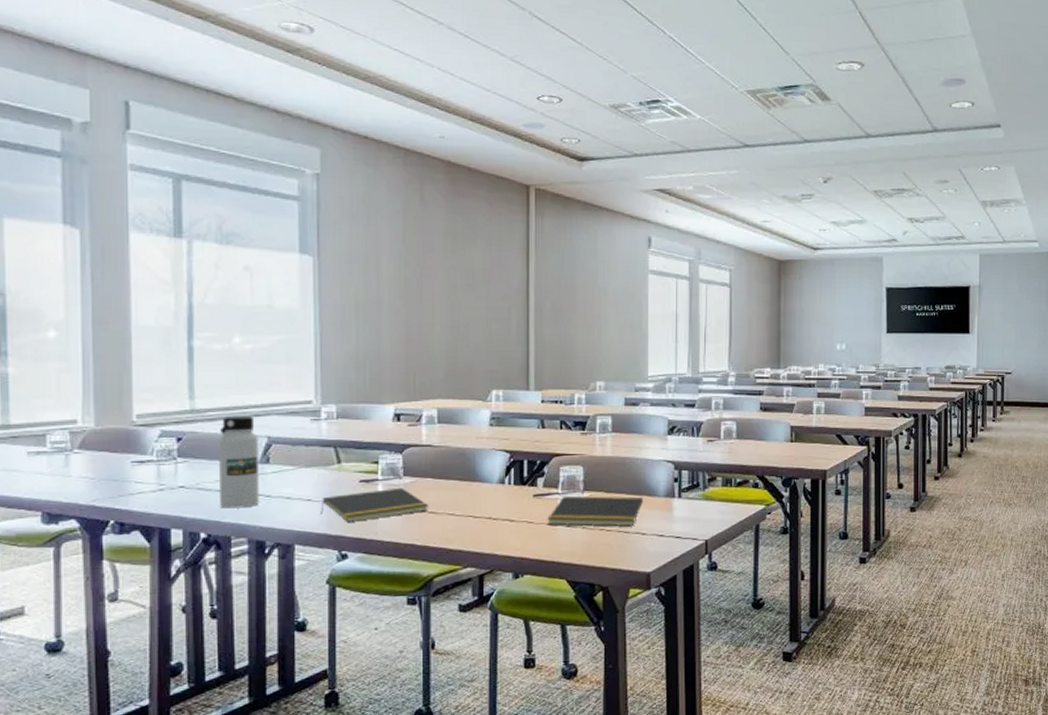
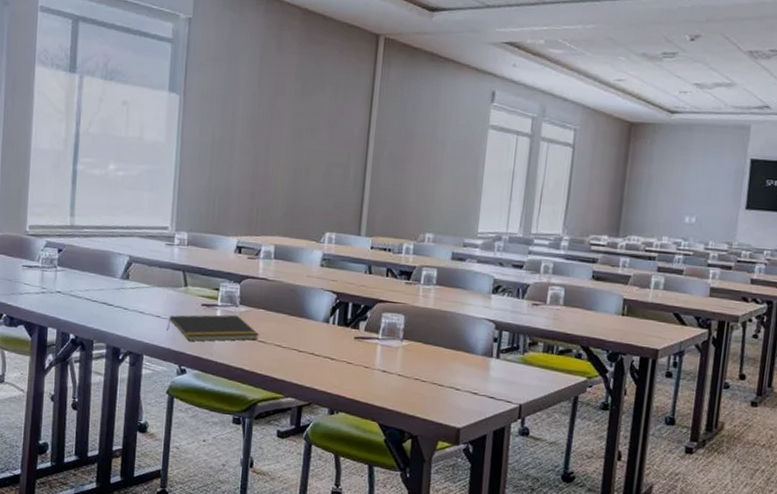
water bottle: present [219,415,259,509] -> none [87,234,122,317]
notepad: present [547,495,643,527] -> none [365,341,460,380]

